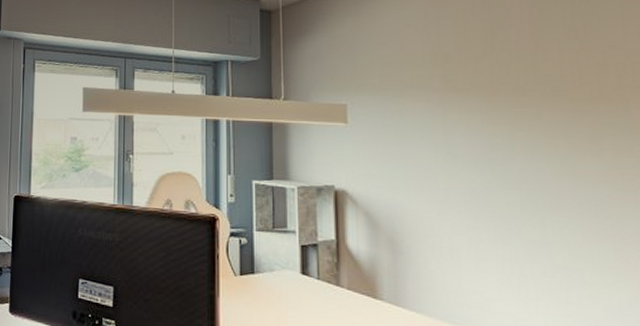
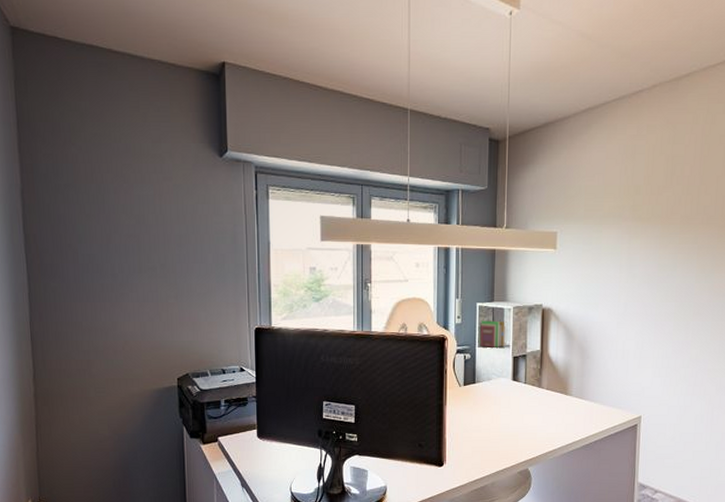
books: none [258,200,292,233] -> present [480,320,508,347]

